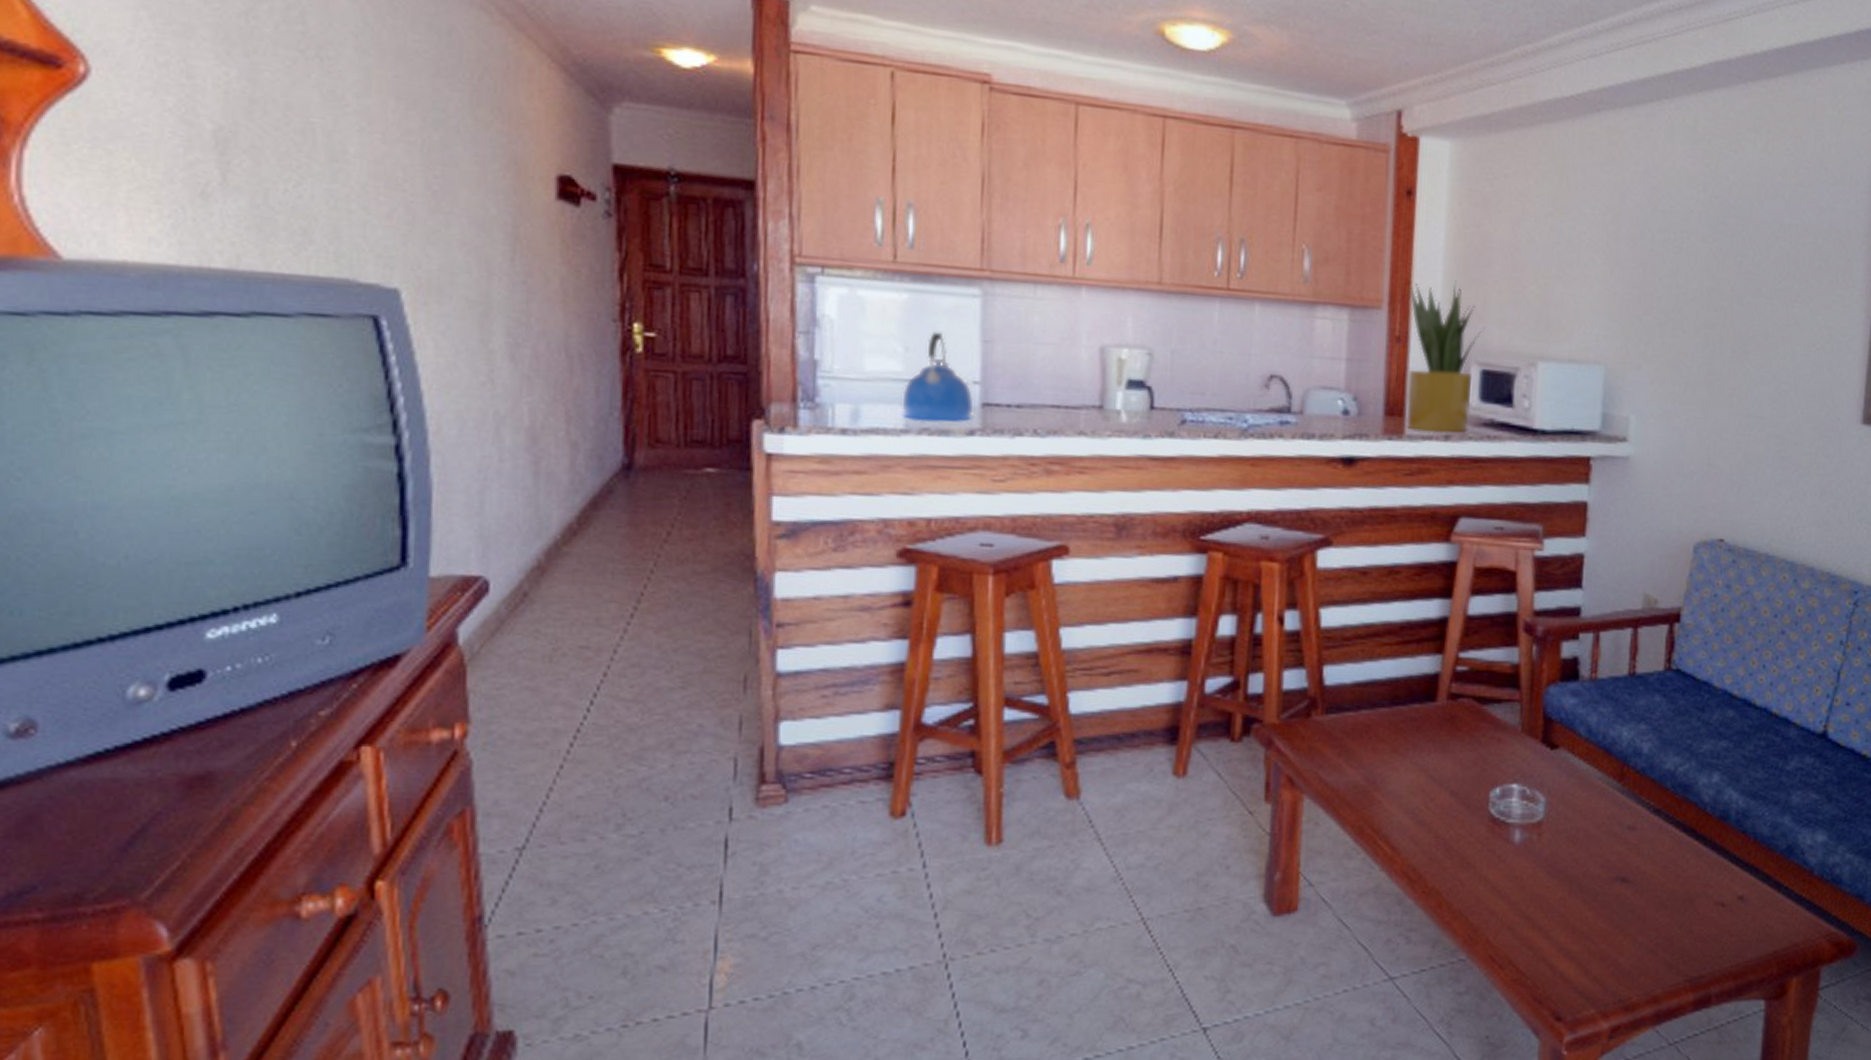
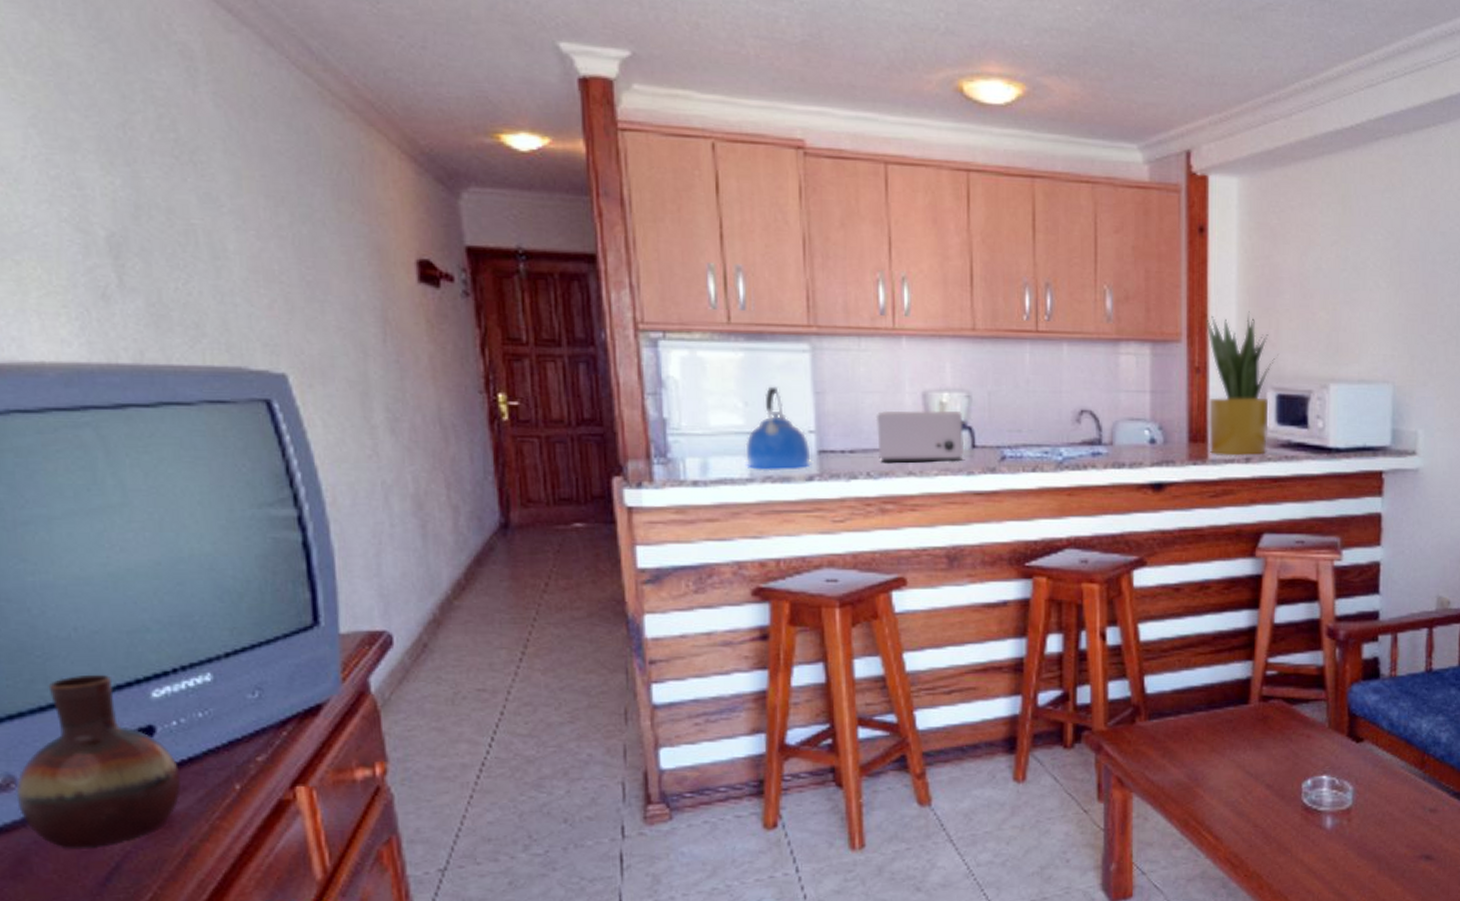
vase: none [34,608,229,806] -> present [15,674,181,848]
toaster: none [1047,364,1146,425] -> present [875,410,966,464]

